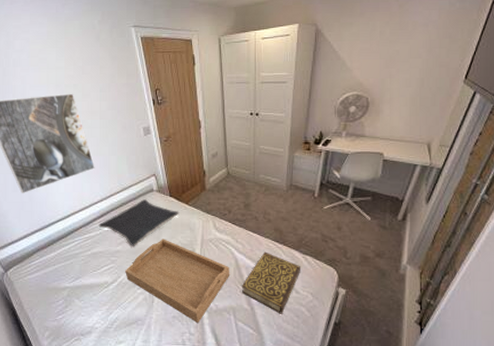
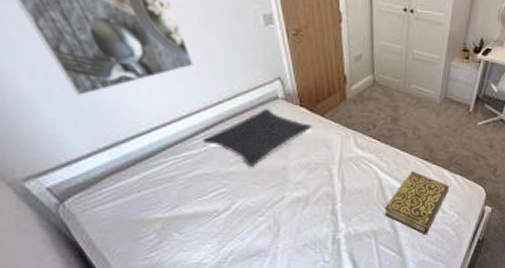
serving tray: present [125,239,229,323] -> none [242,157,372,249]

